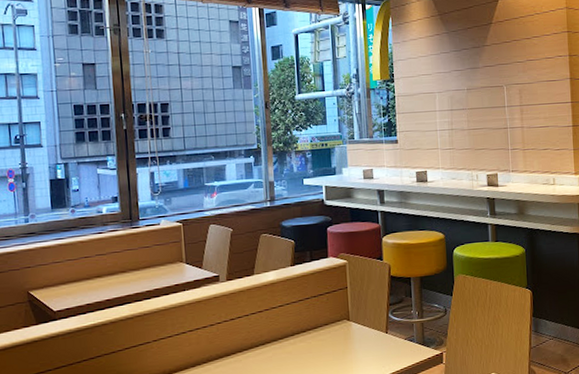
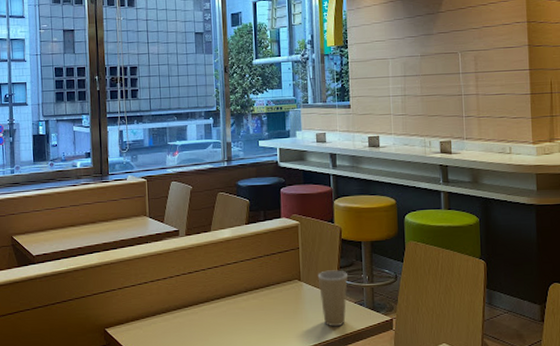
paper cup: none [367,307,398,364] -> present [317,270,349,326]

